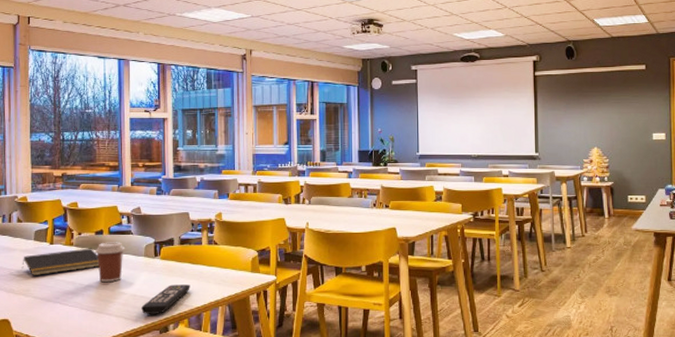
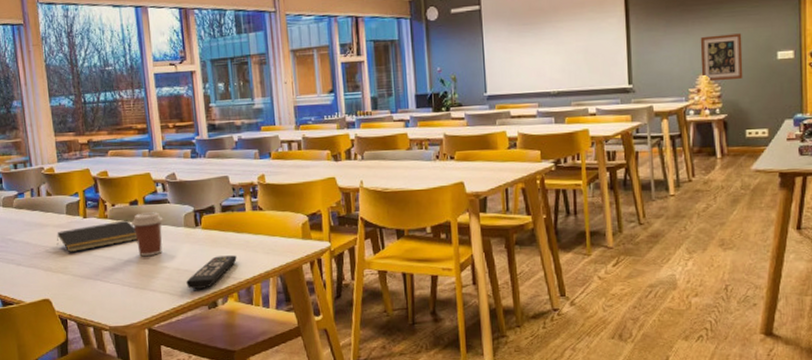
wall art: none [592,117,626,155] -> present [700,33,743,82]

